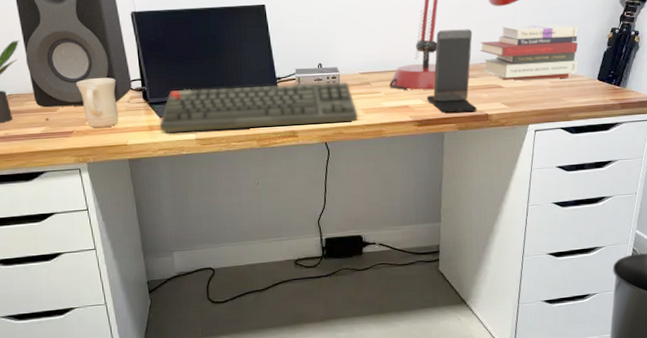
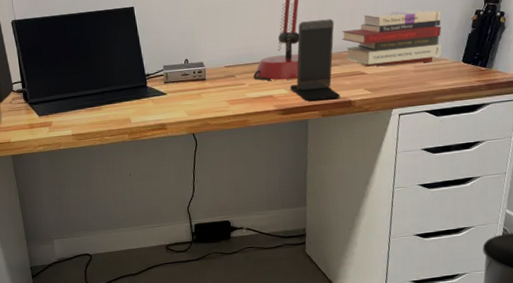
computer keyboard: present [160,82,358,133] -> none [39,75,224,130]

